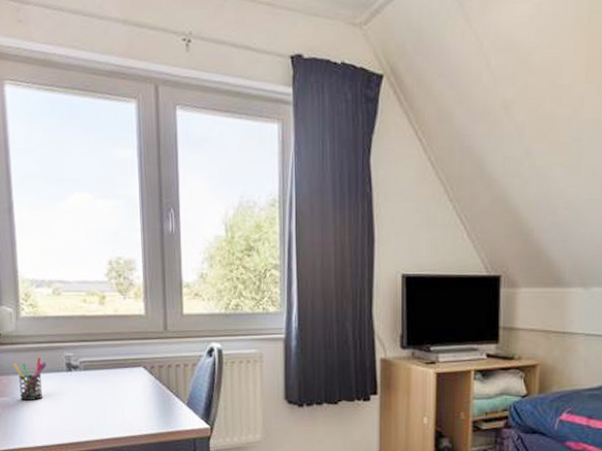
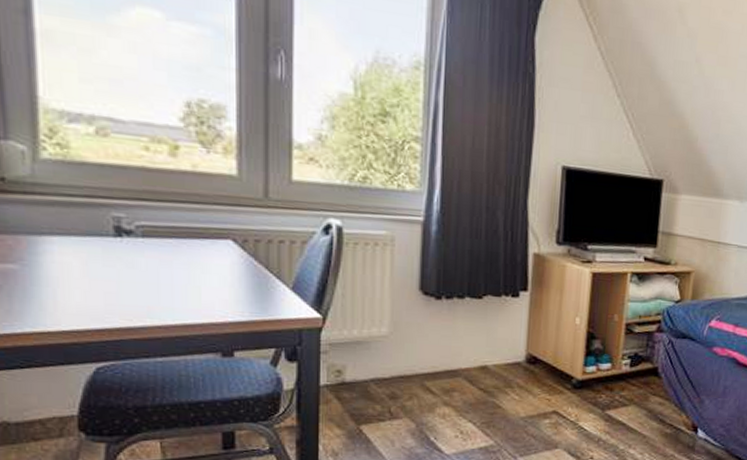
pen holder: present [13,358,47,401] -> none [25,215,82,271]

